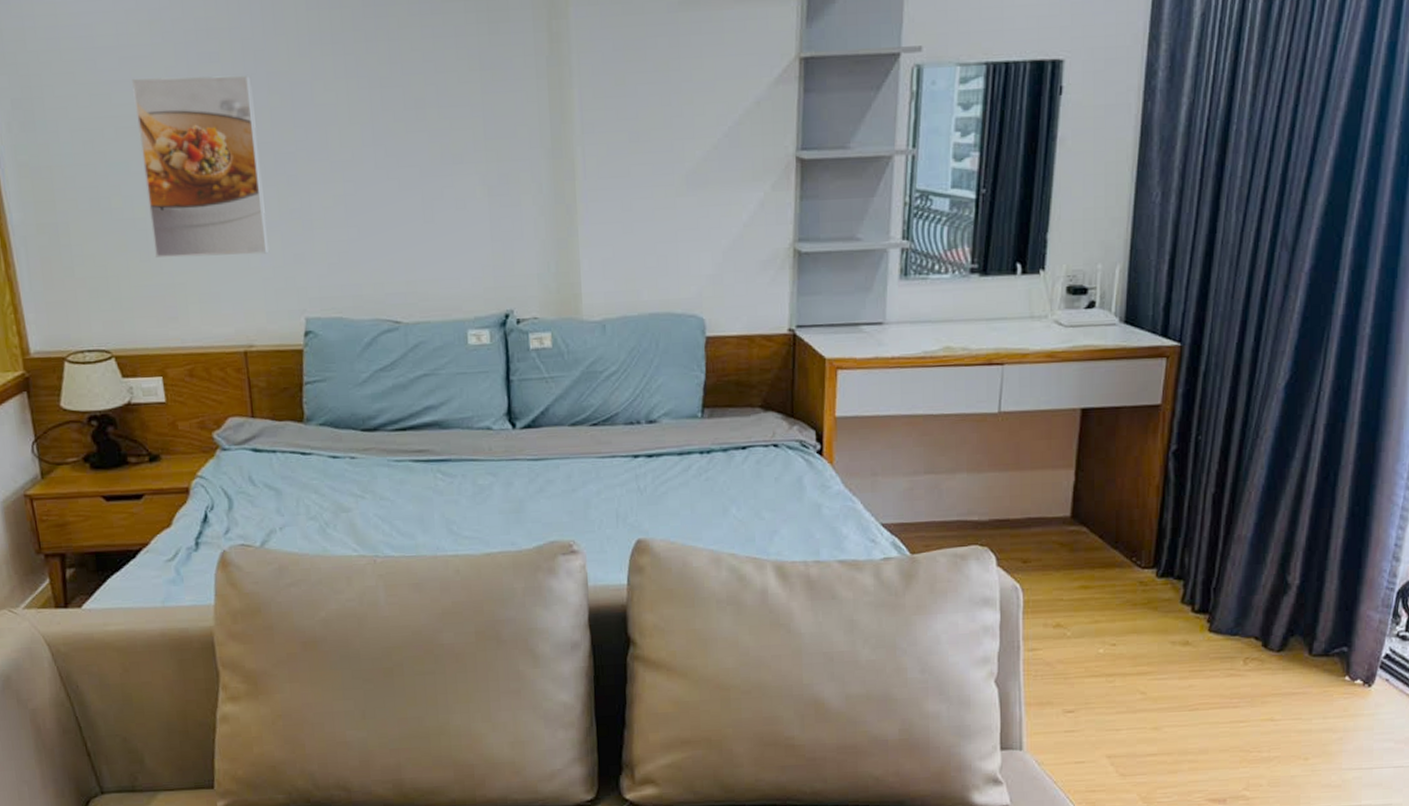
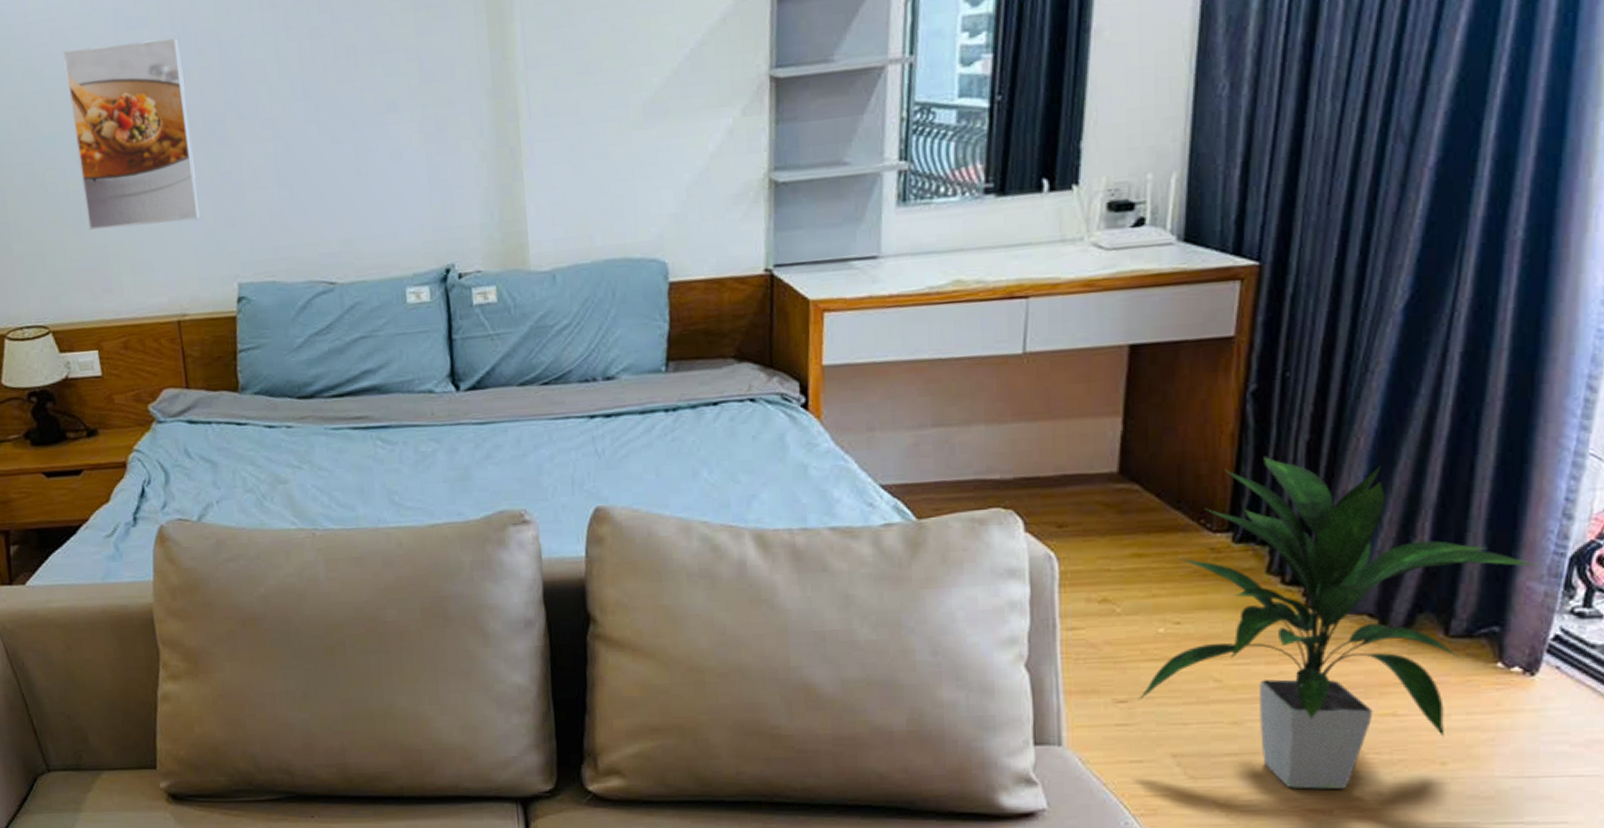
indoor plant: none [1082,506,1375,782] -> present [1138,457,1538,790]

